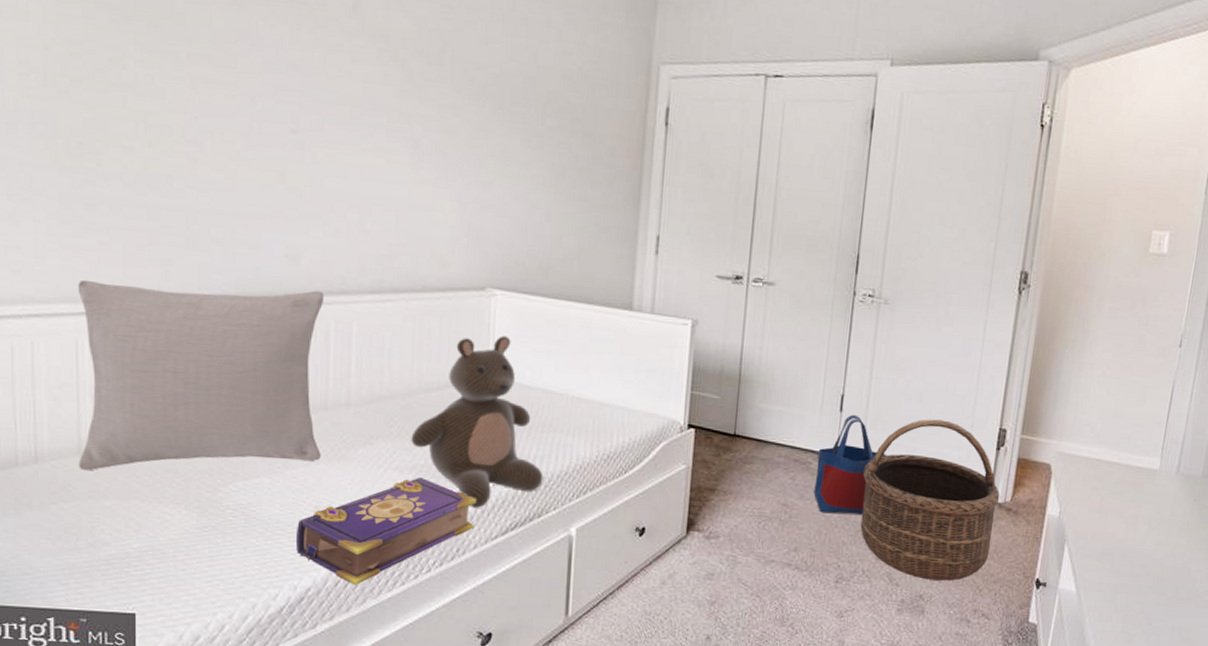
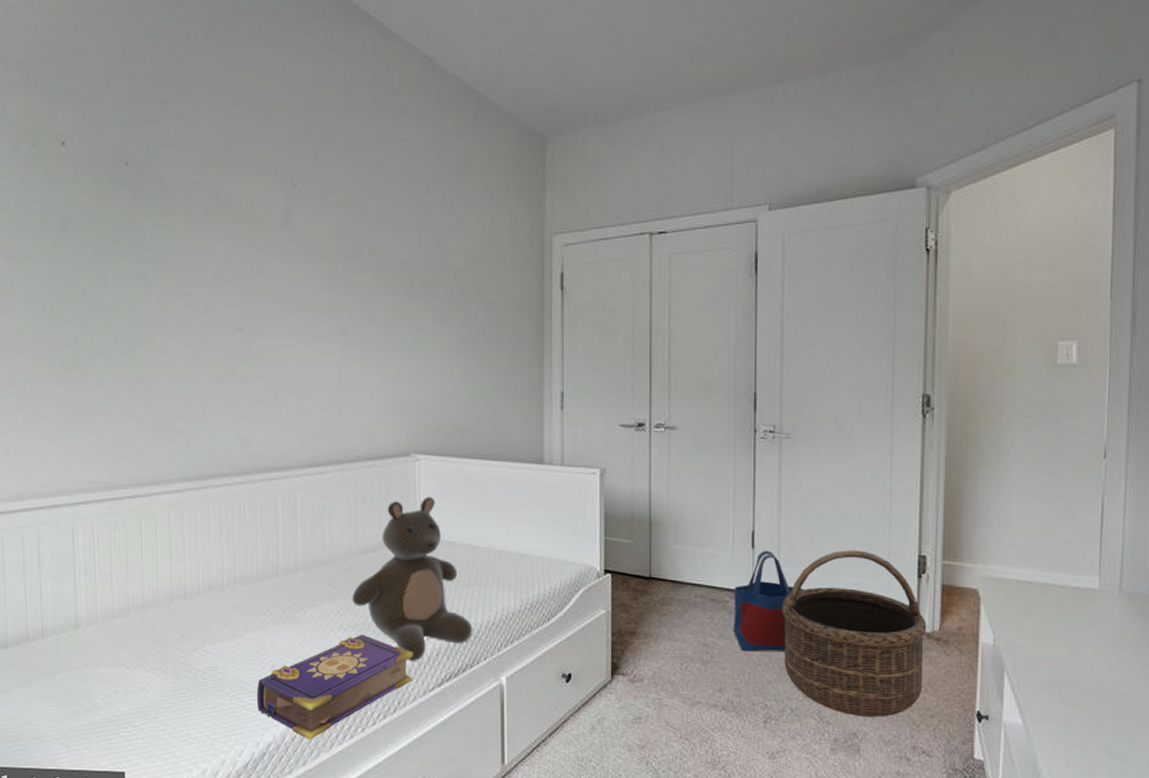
pillow: present [77,279,325,471] -> none [72,468,275,643]

